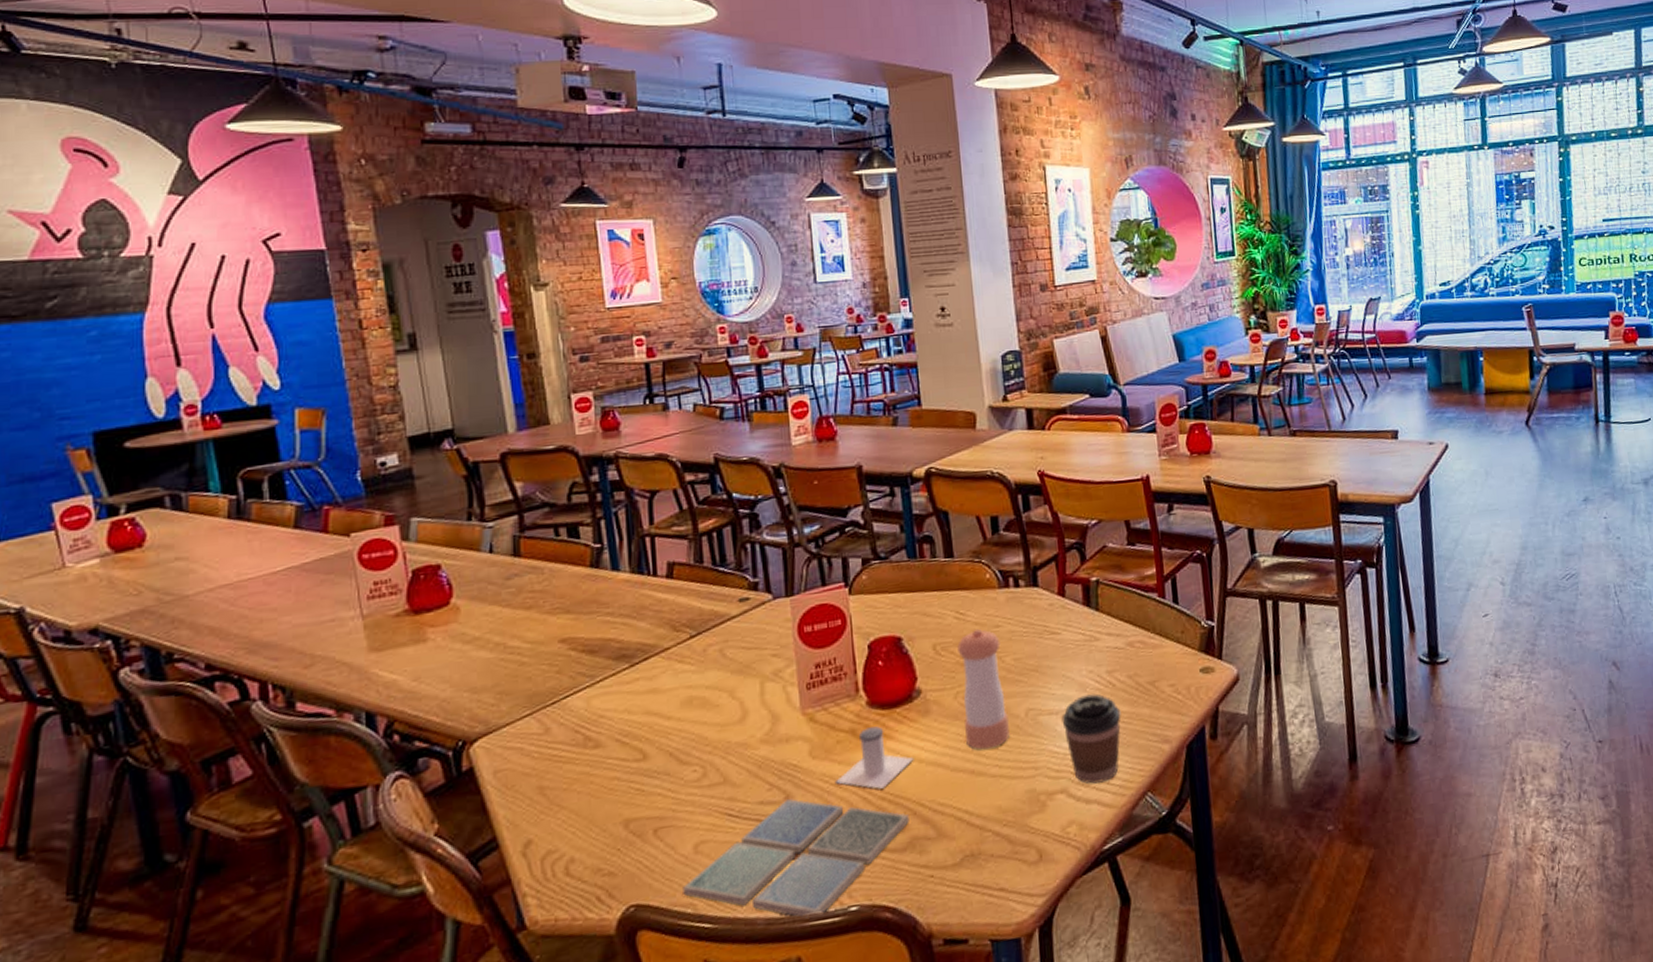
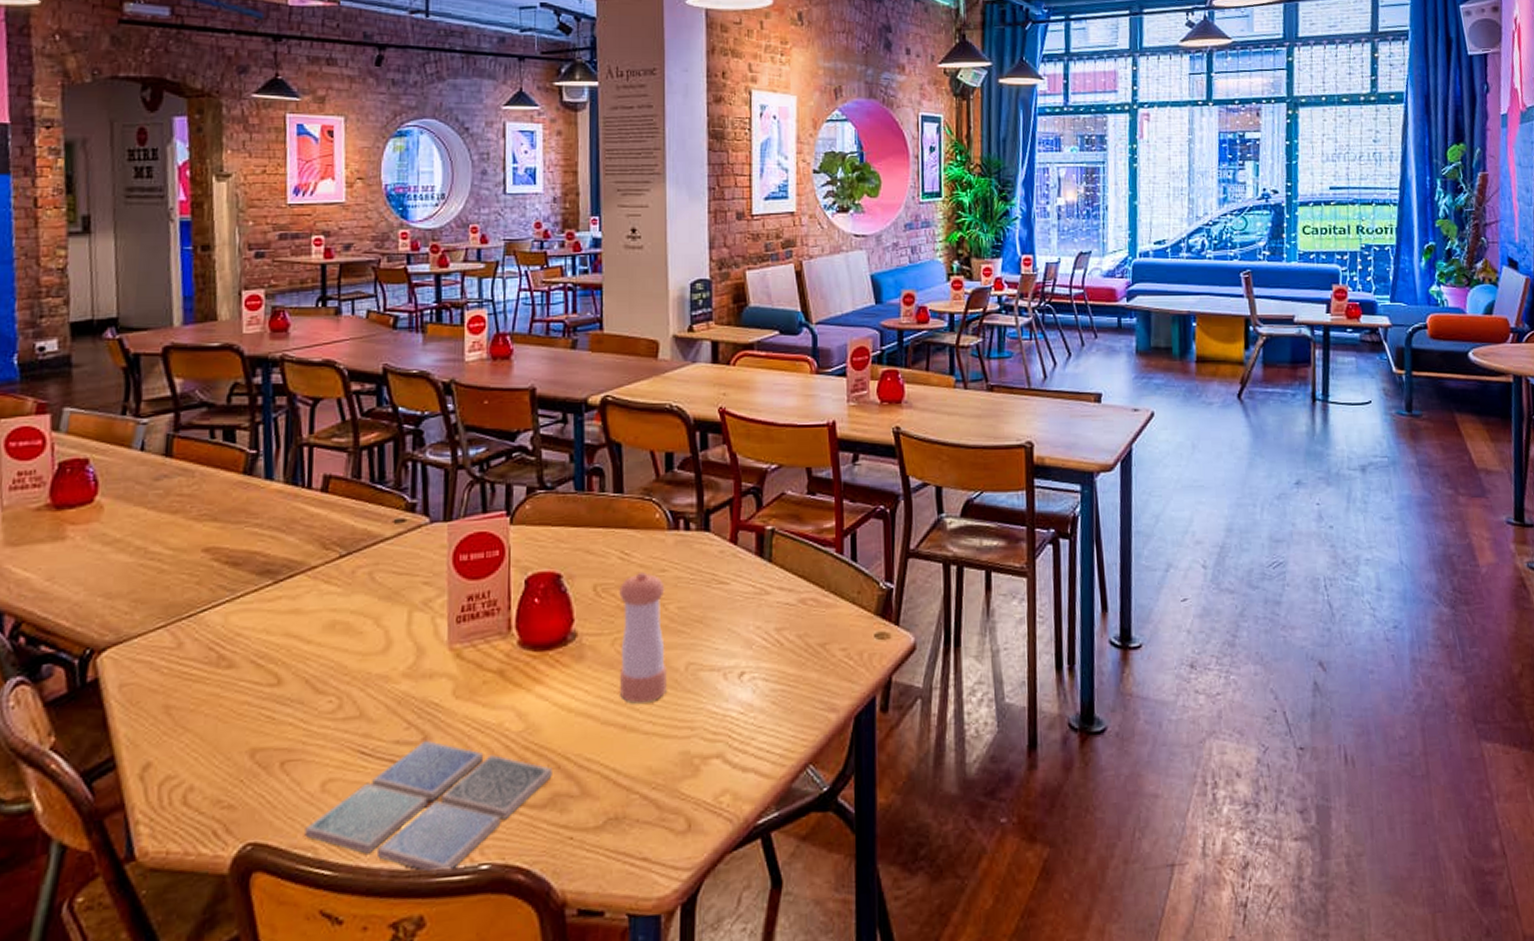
salt shaker: present [836,726,914,789] -> none [478,669,563,737]
coffee cup: present [1061,694,1121,784] -> none [723,652,787,751]

